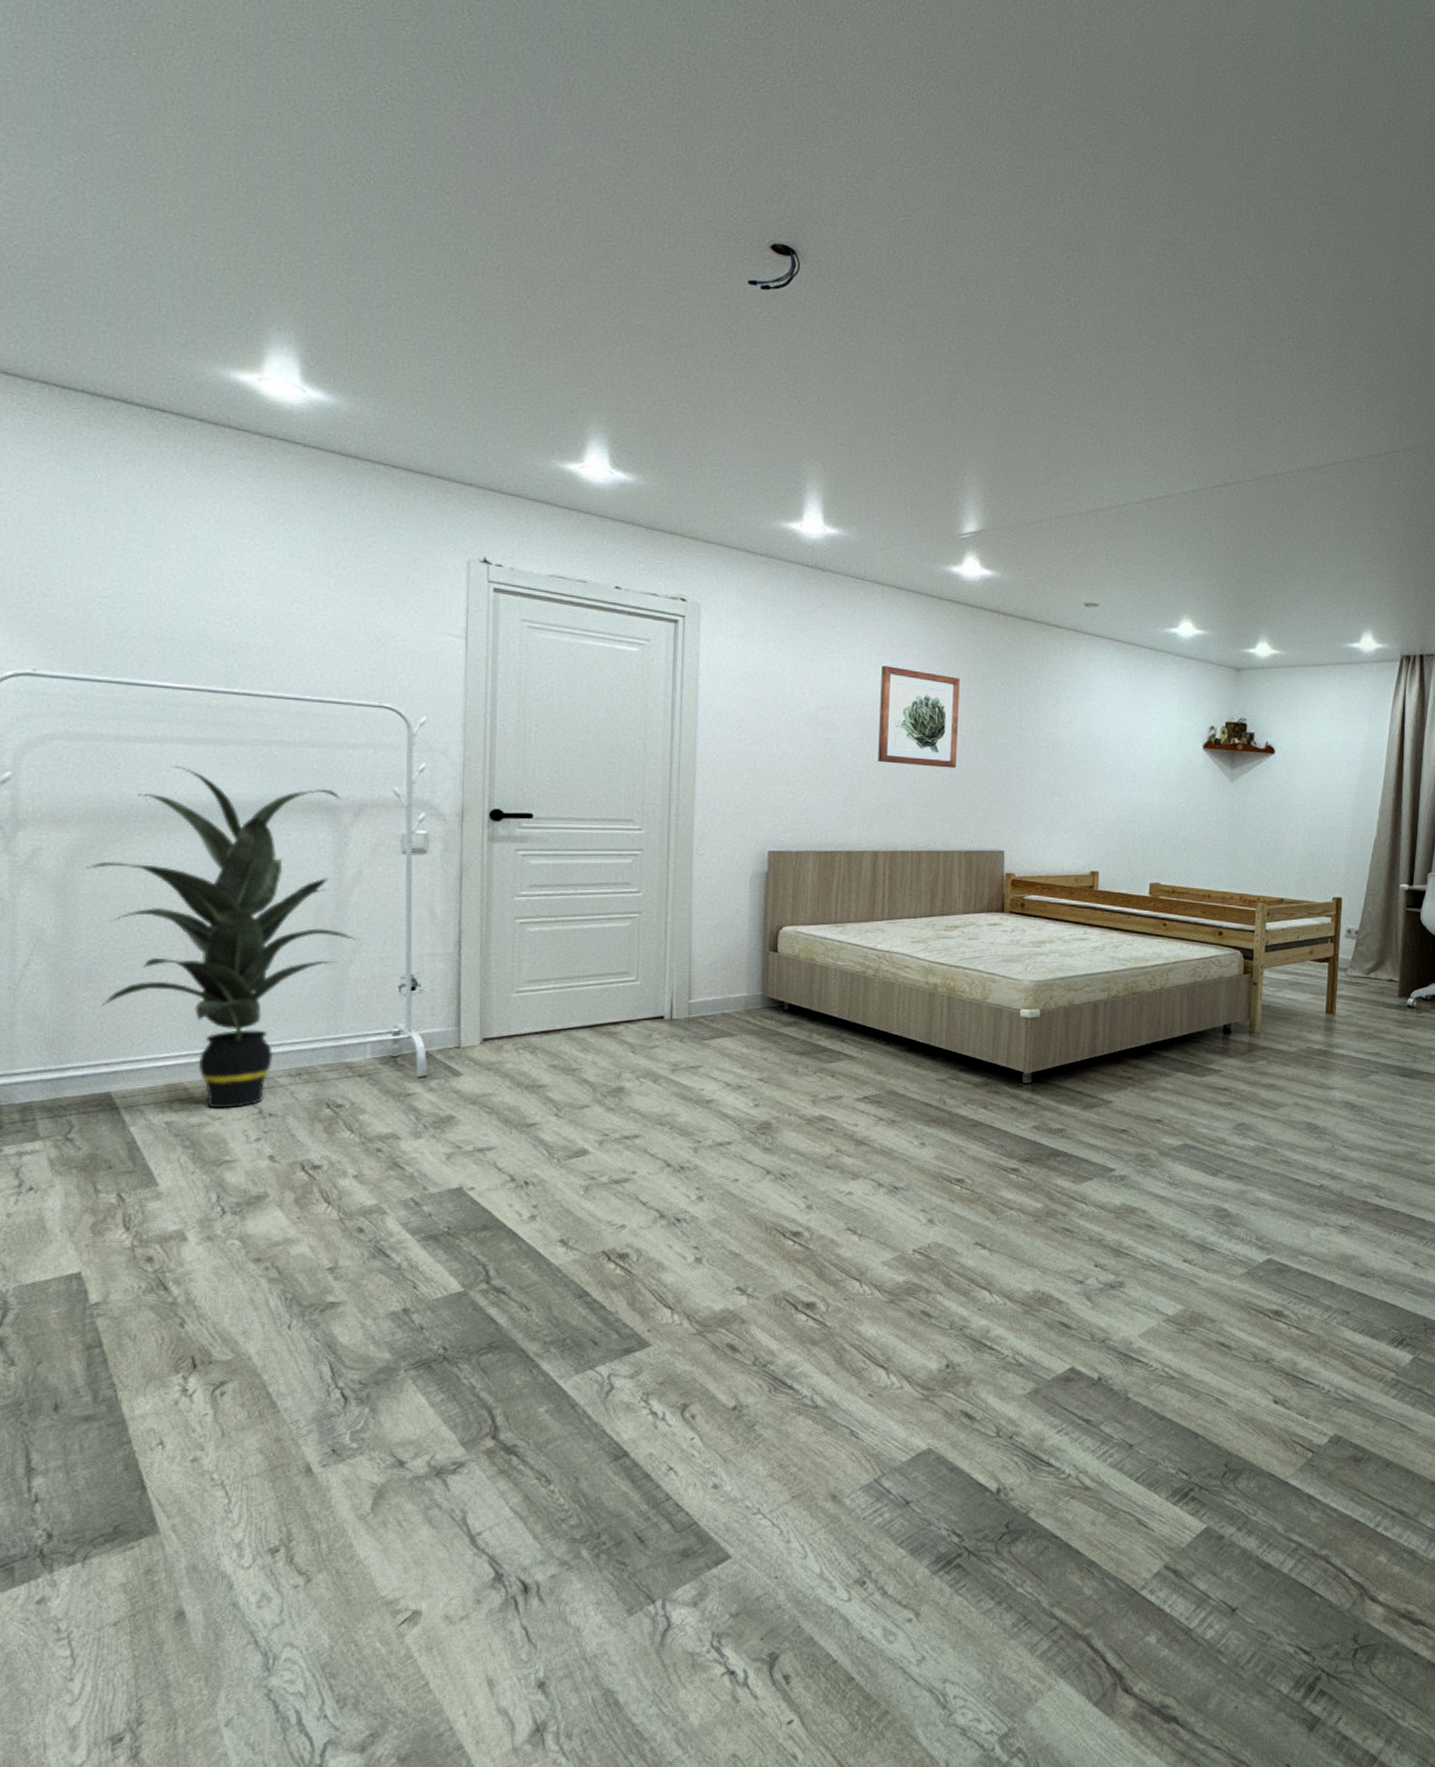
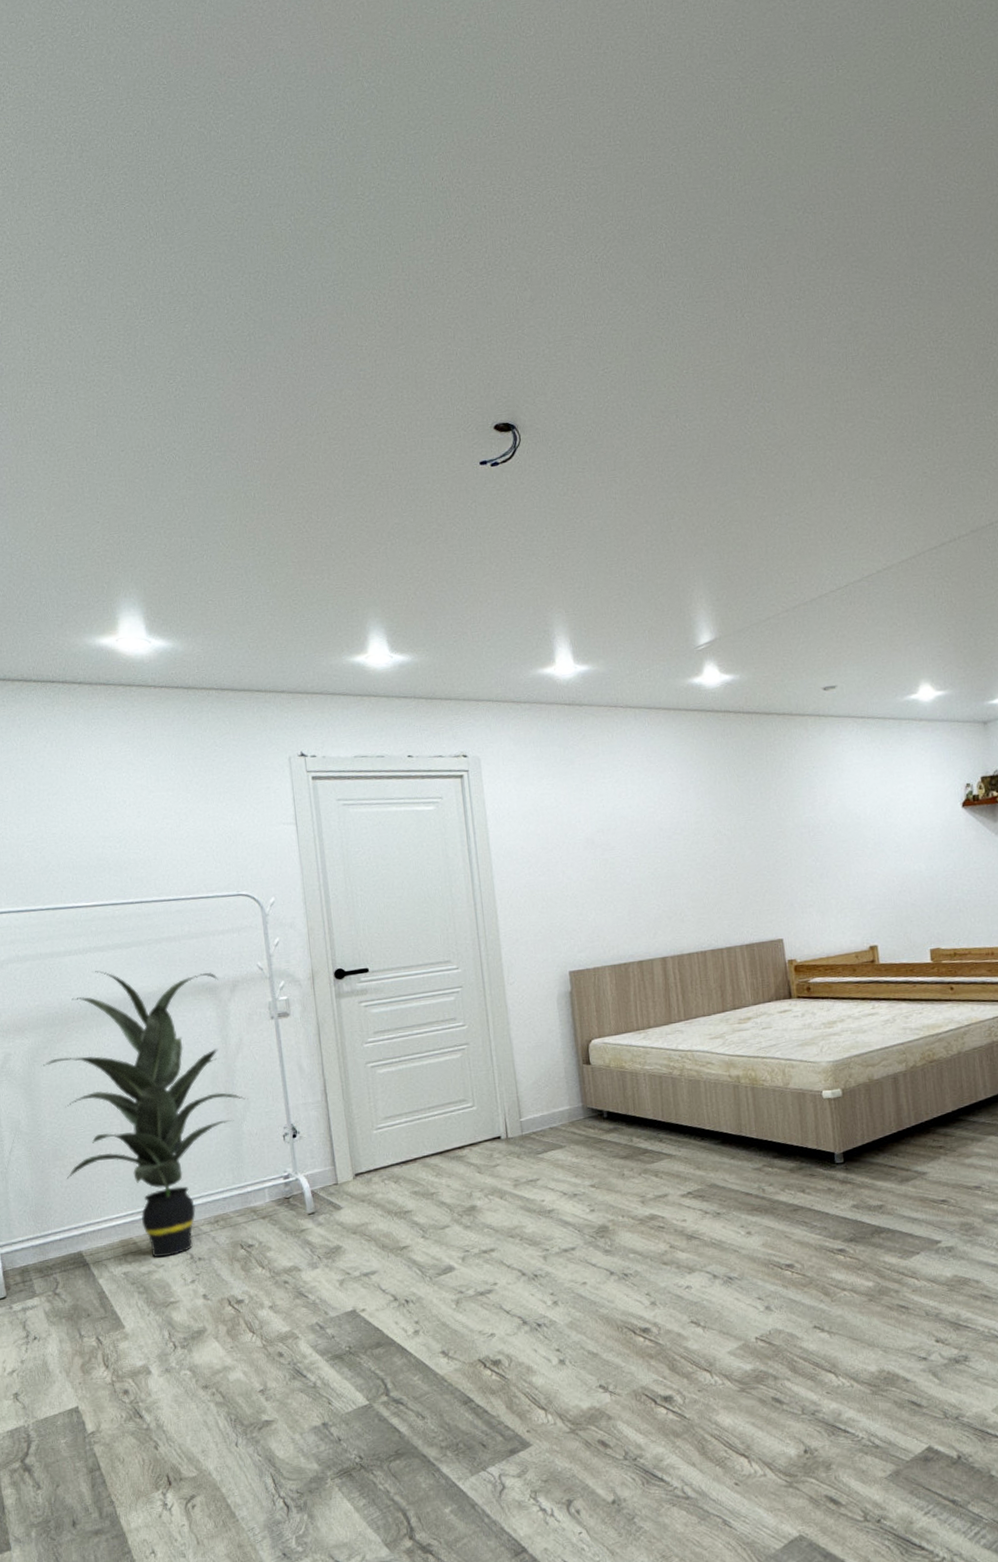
wall art: present [878,665,960,768] -> none [644,781,726,873]

